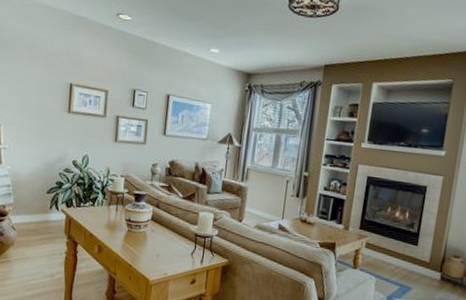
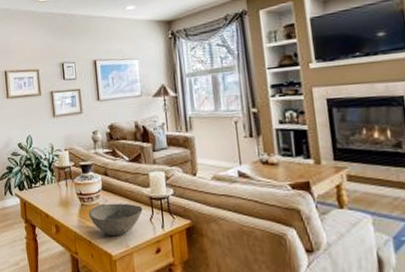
bowl: none [133,232,187,264] -> present [88,203,143,237]

